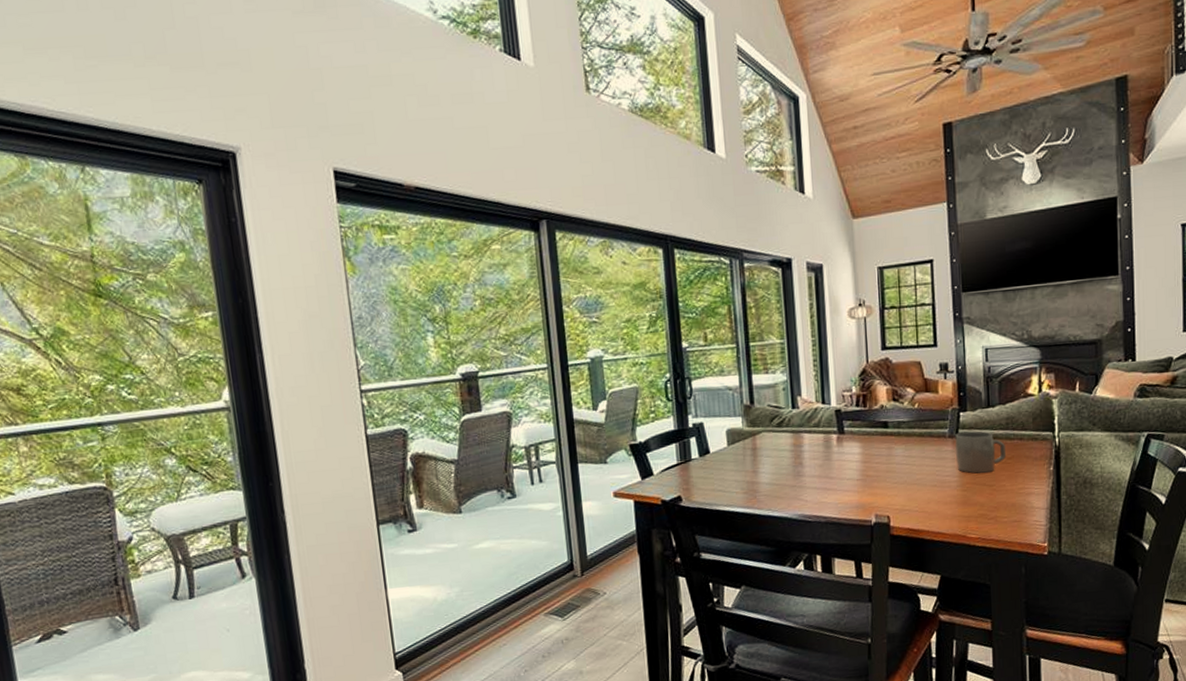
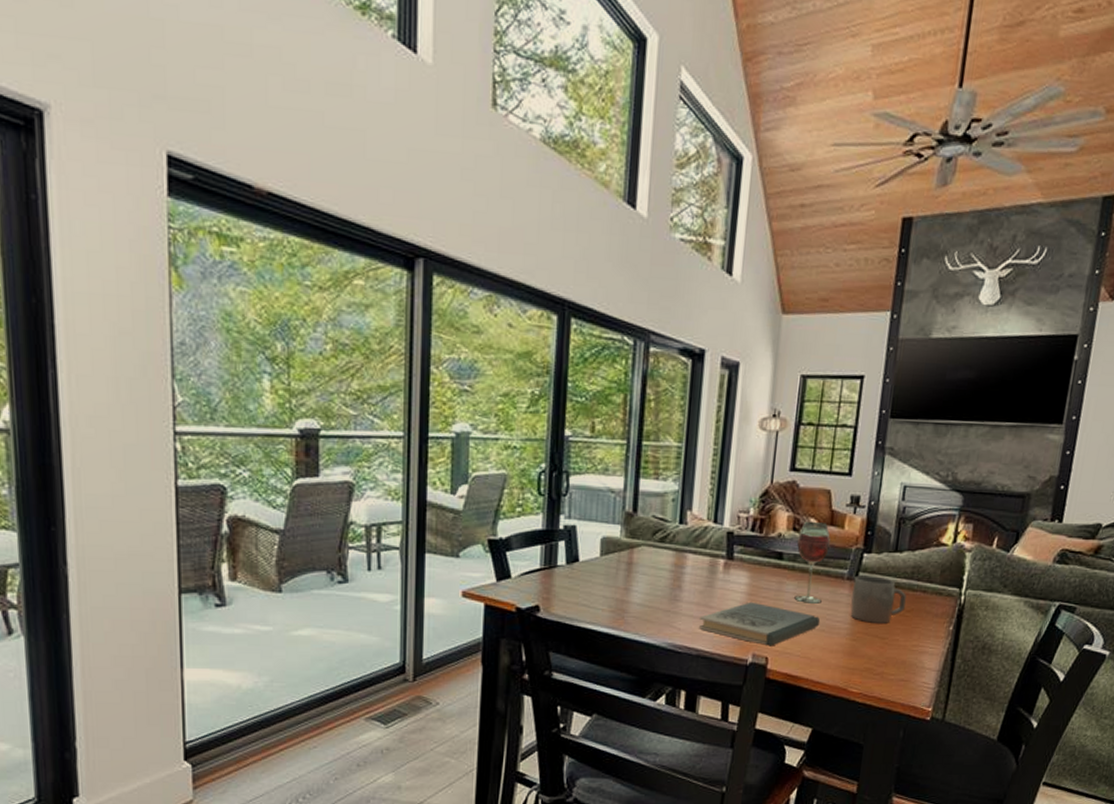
book: none [823,468,931,506] -> present [699,601,821,646]
wineglass: none [899,390,929,463] -> present [794,521,831,604]

